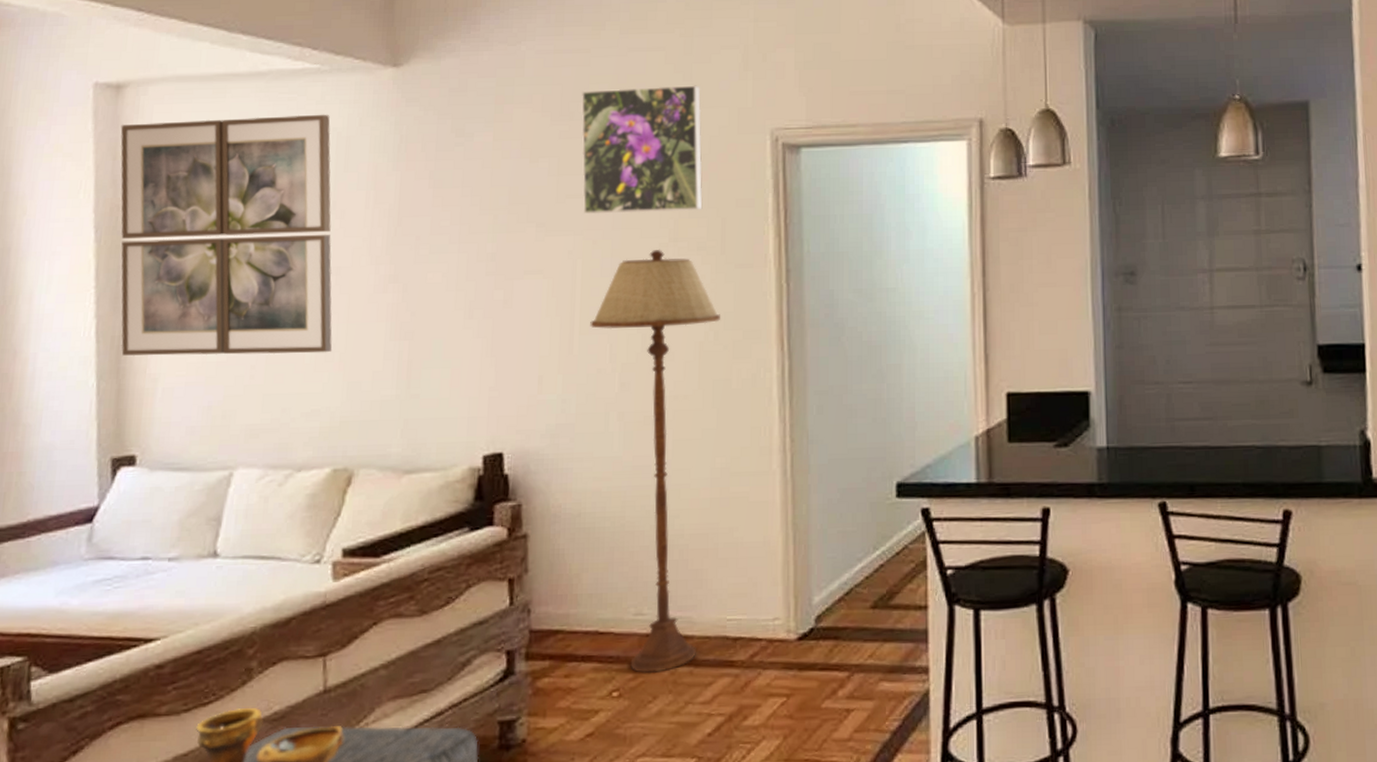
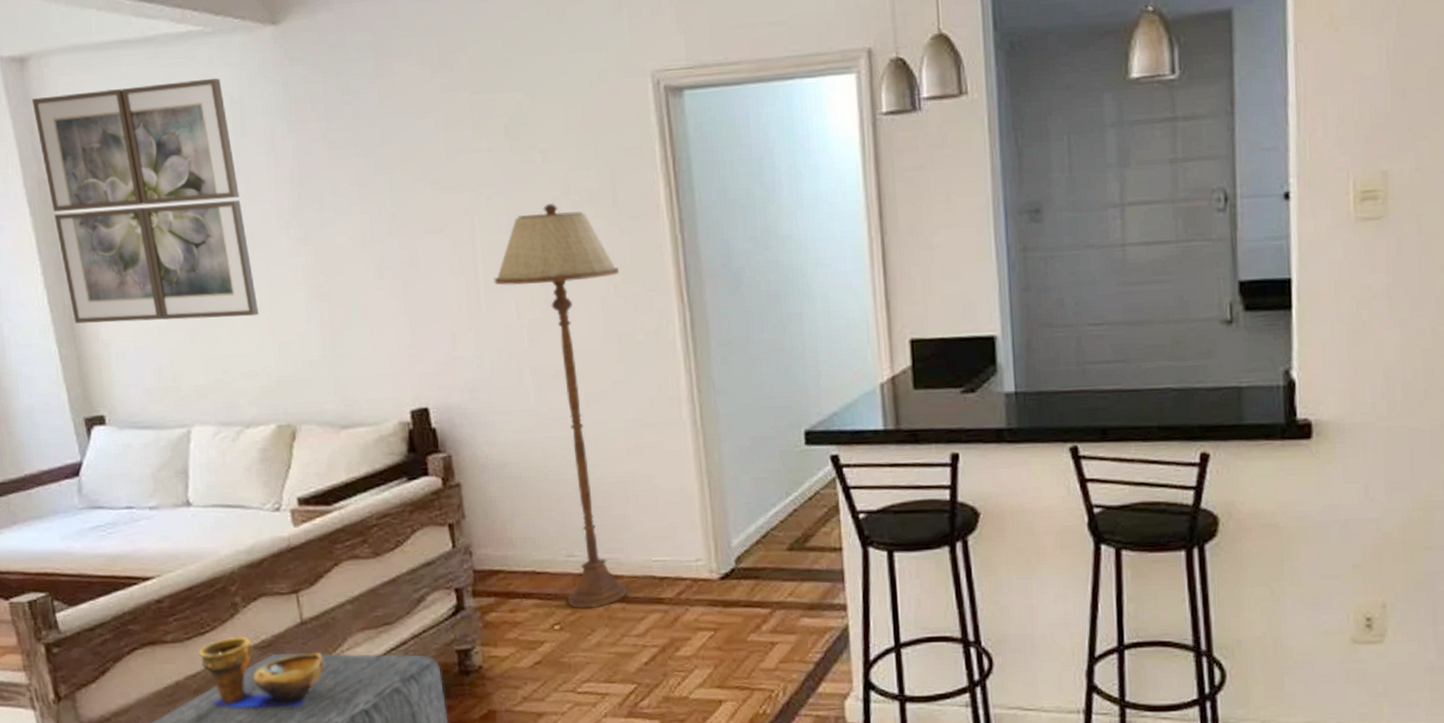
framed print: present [581,85,703,214] -> none [457,27,591,169]

